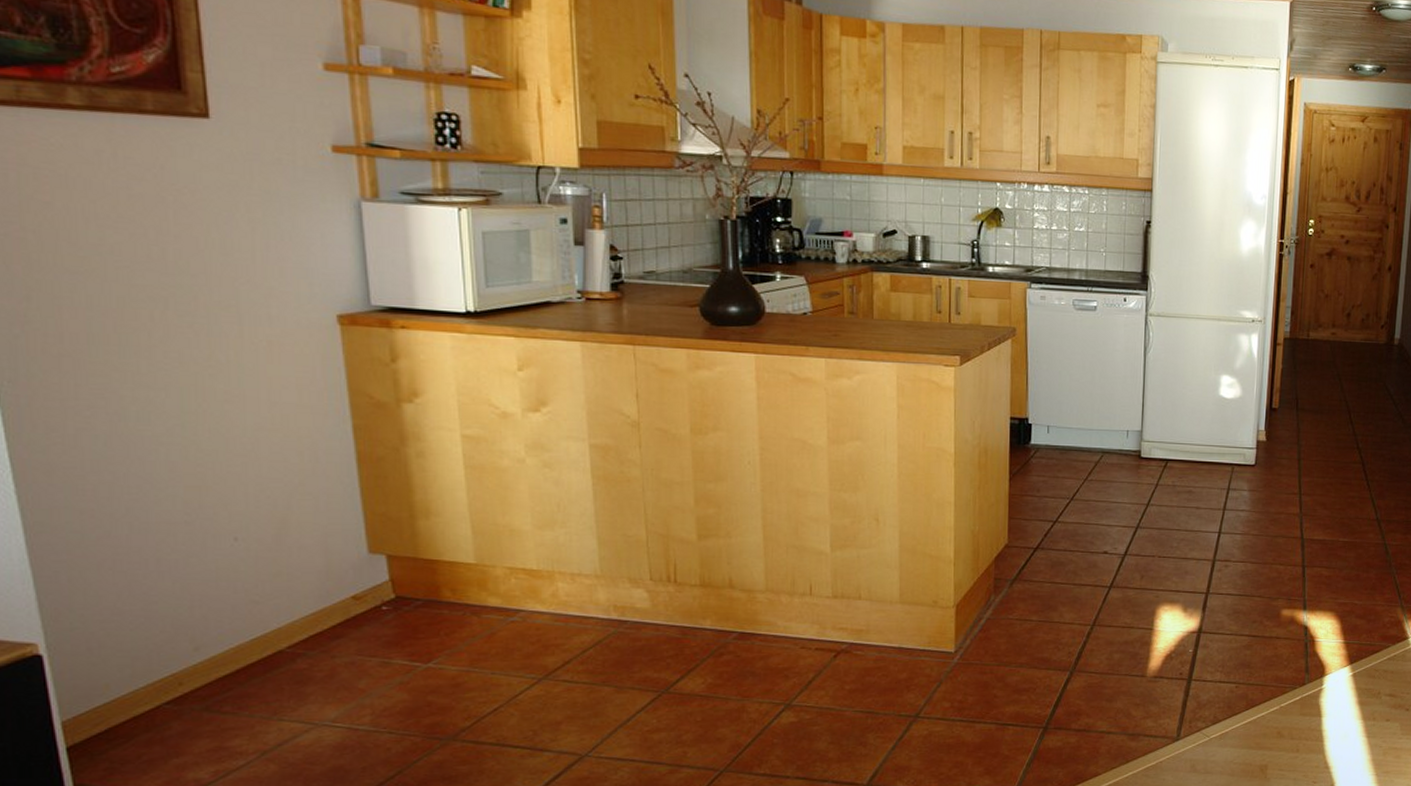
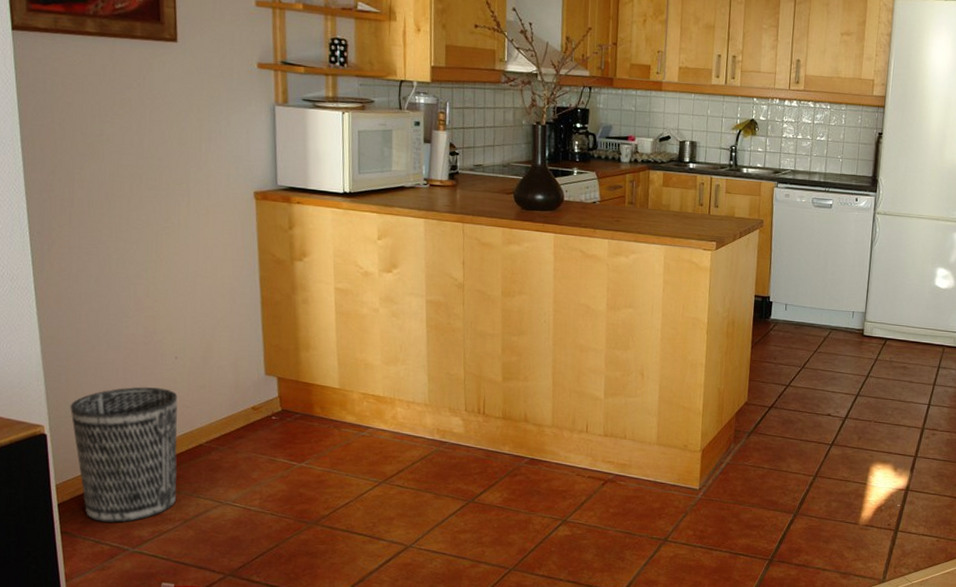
wastebasket: none [77,581,248,766] -> present [70,387,178,523]

